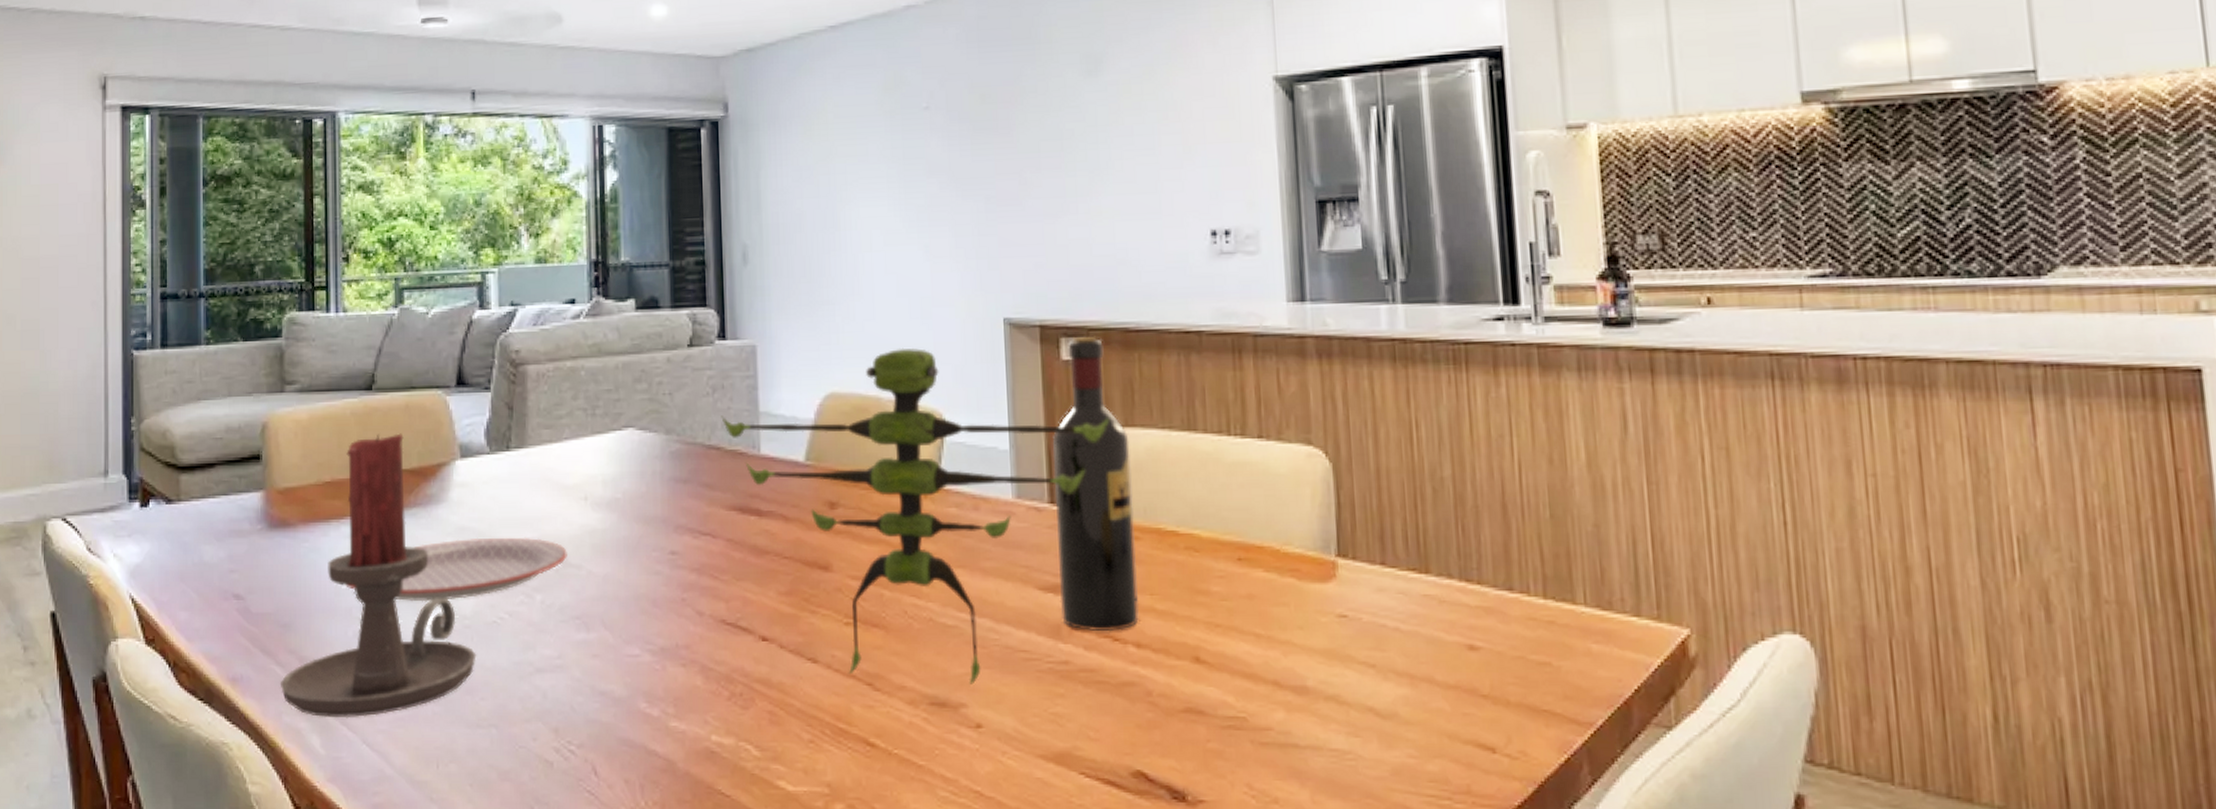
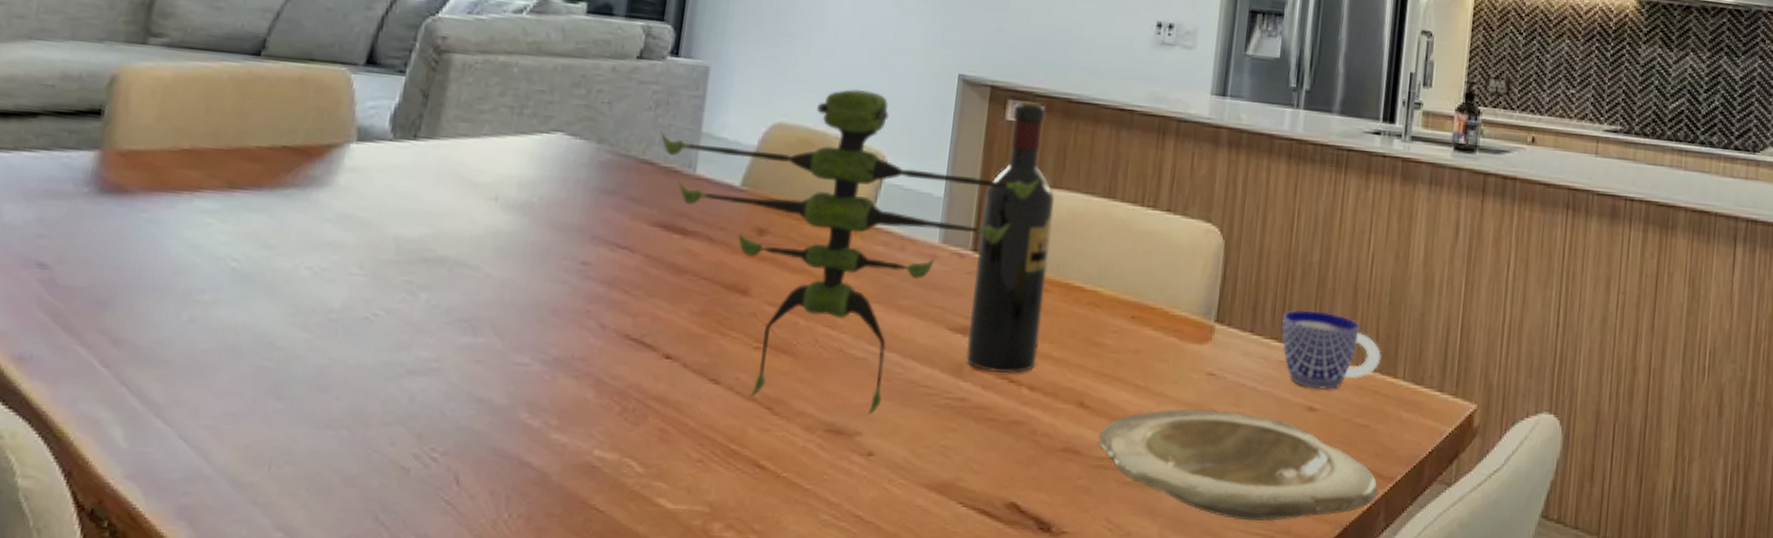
candle holder: present [279,433,477,718] -> none [81,104,339,410]
plate: present [346,537,567,602] -> none [188,226,466,291]
plate: none [1223,657,1576,781] -> present [1098,409,1379,522]
cup: none [1417,533,1552,624] -> present [1281,309,1381,390]

